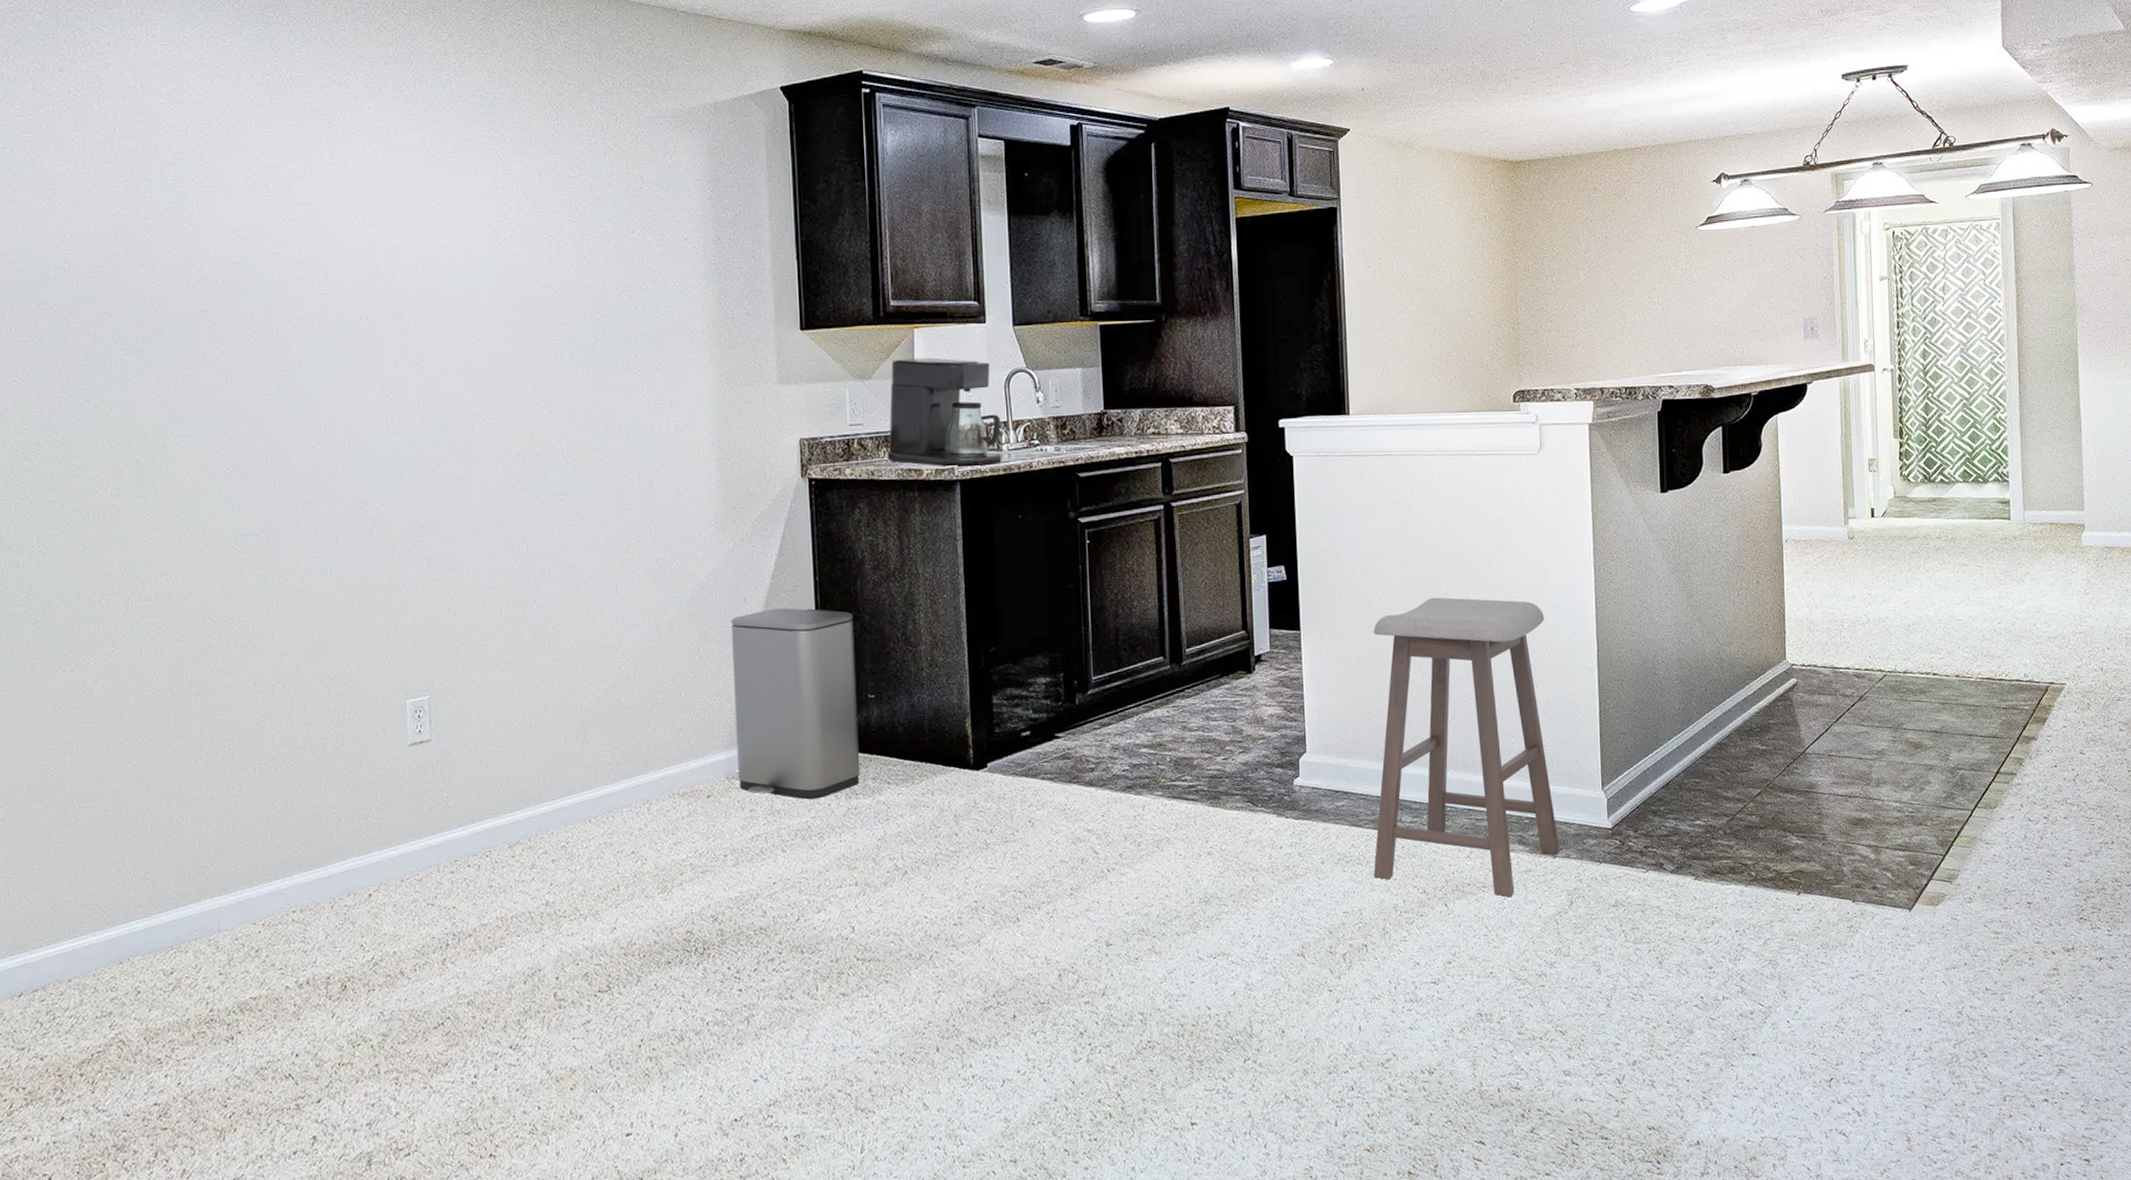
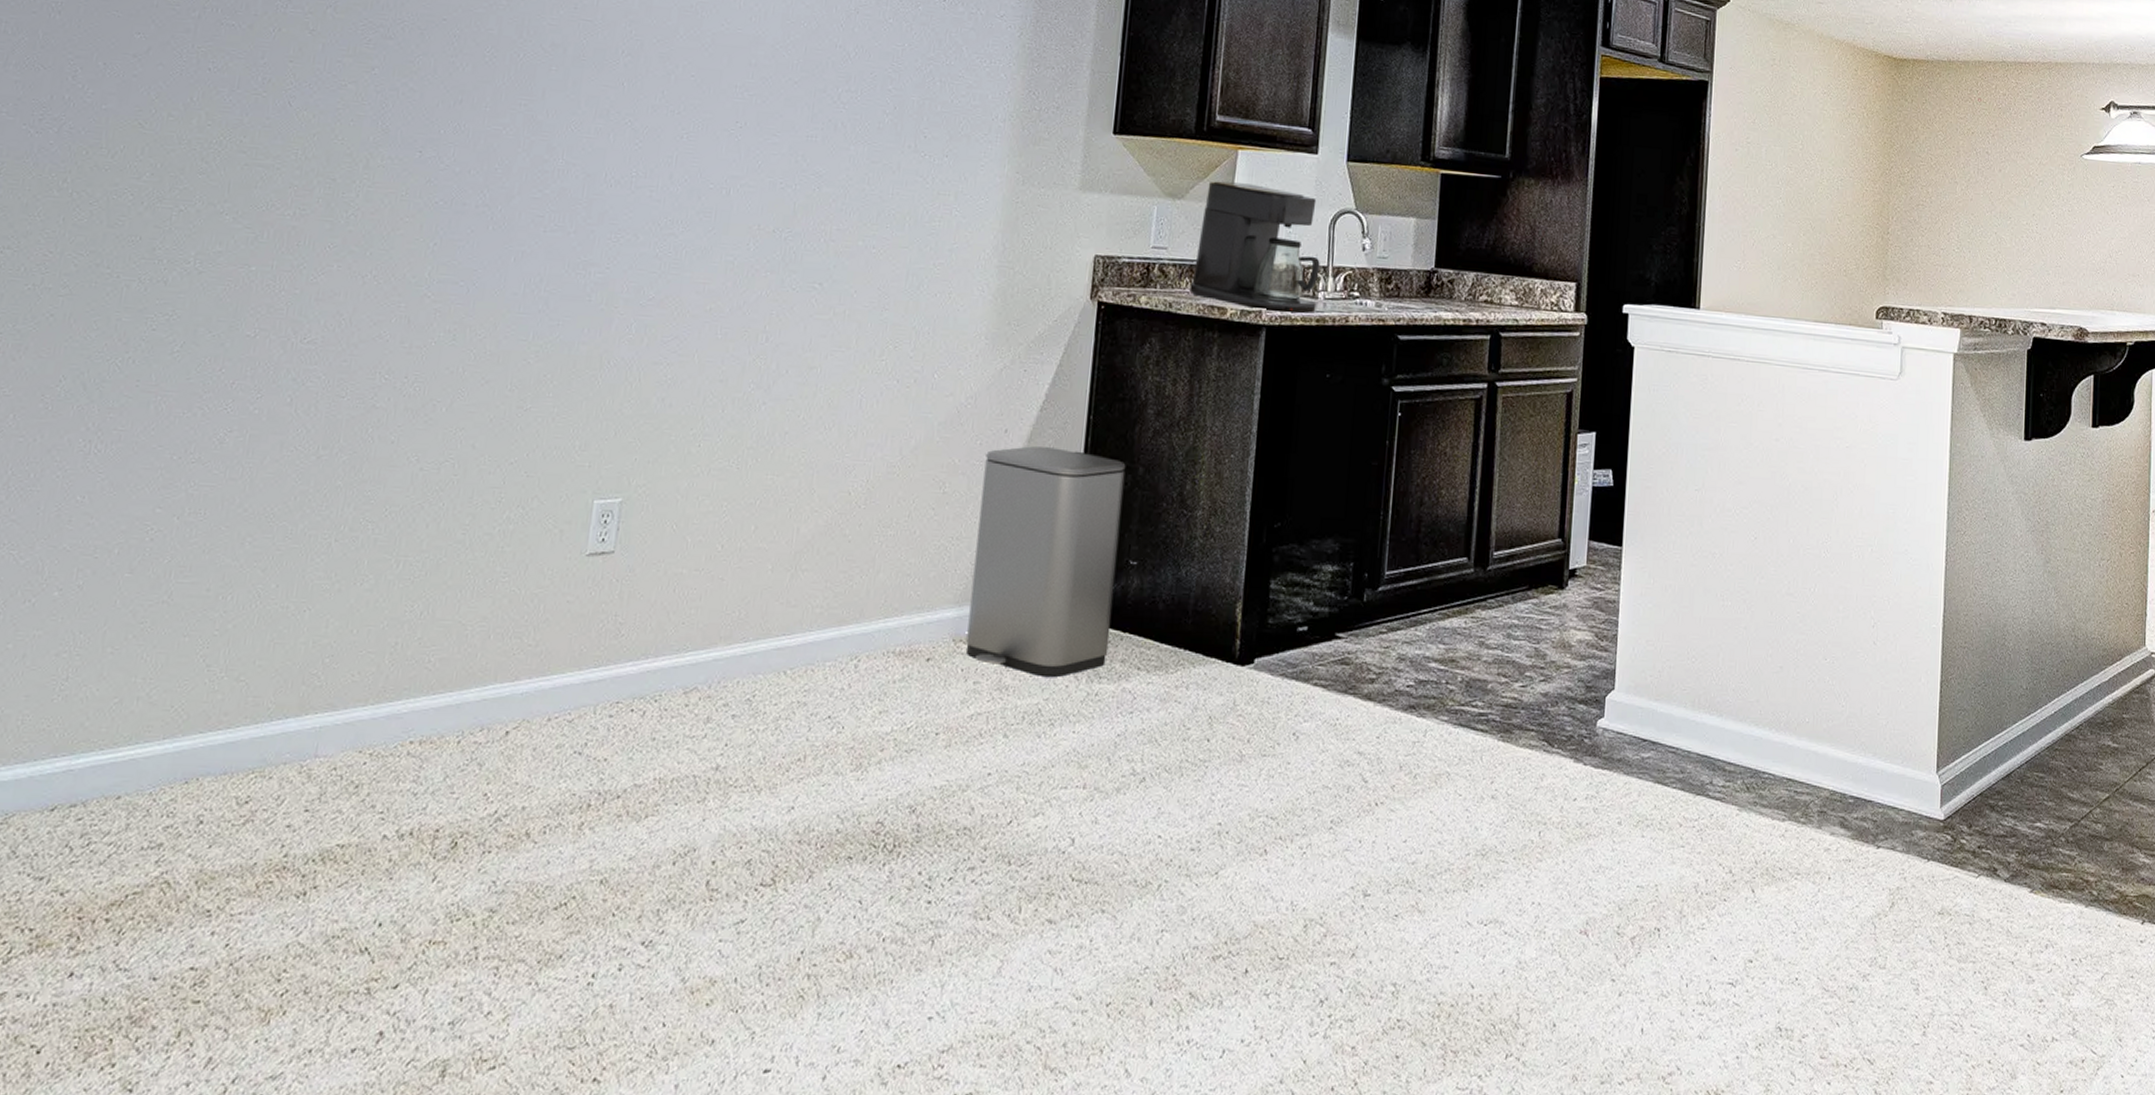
bar stool: present [1373,597,1560,897] -> none [1675,526,1890,890]

